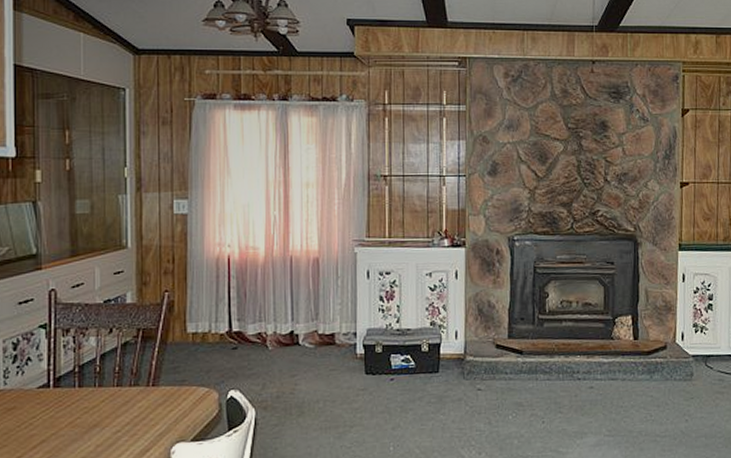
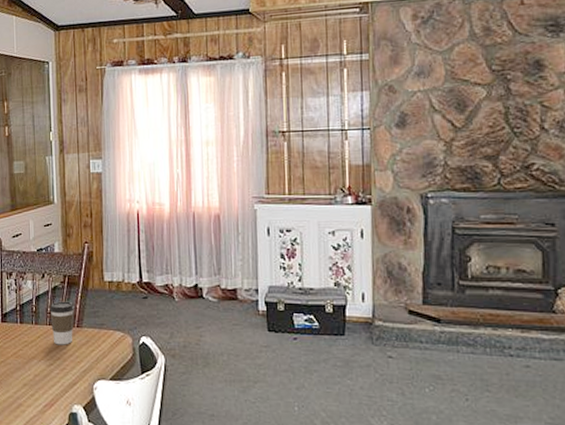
coffee cup: none [118,357,150,408] -> present [49,301,75,345]

